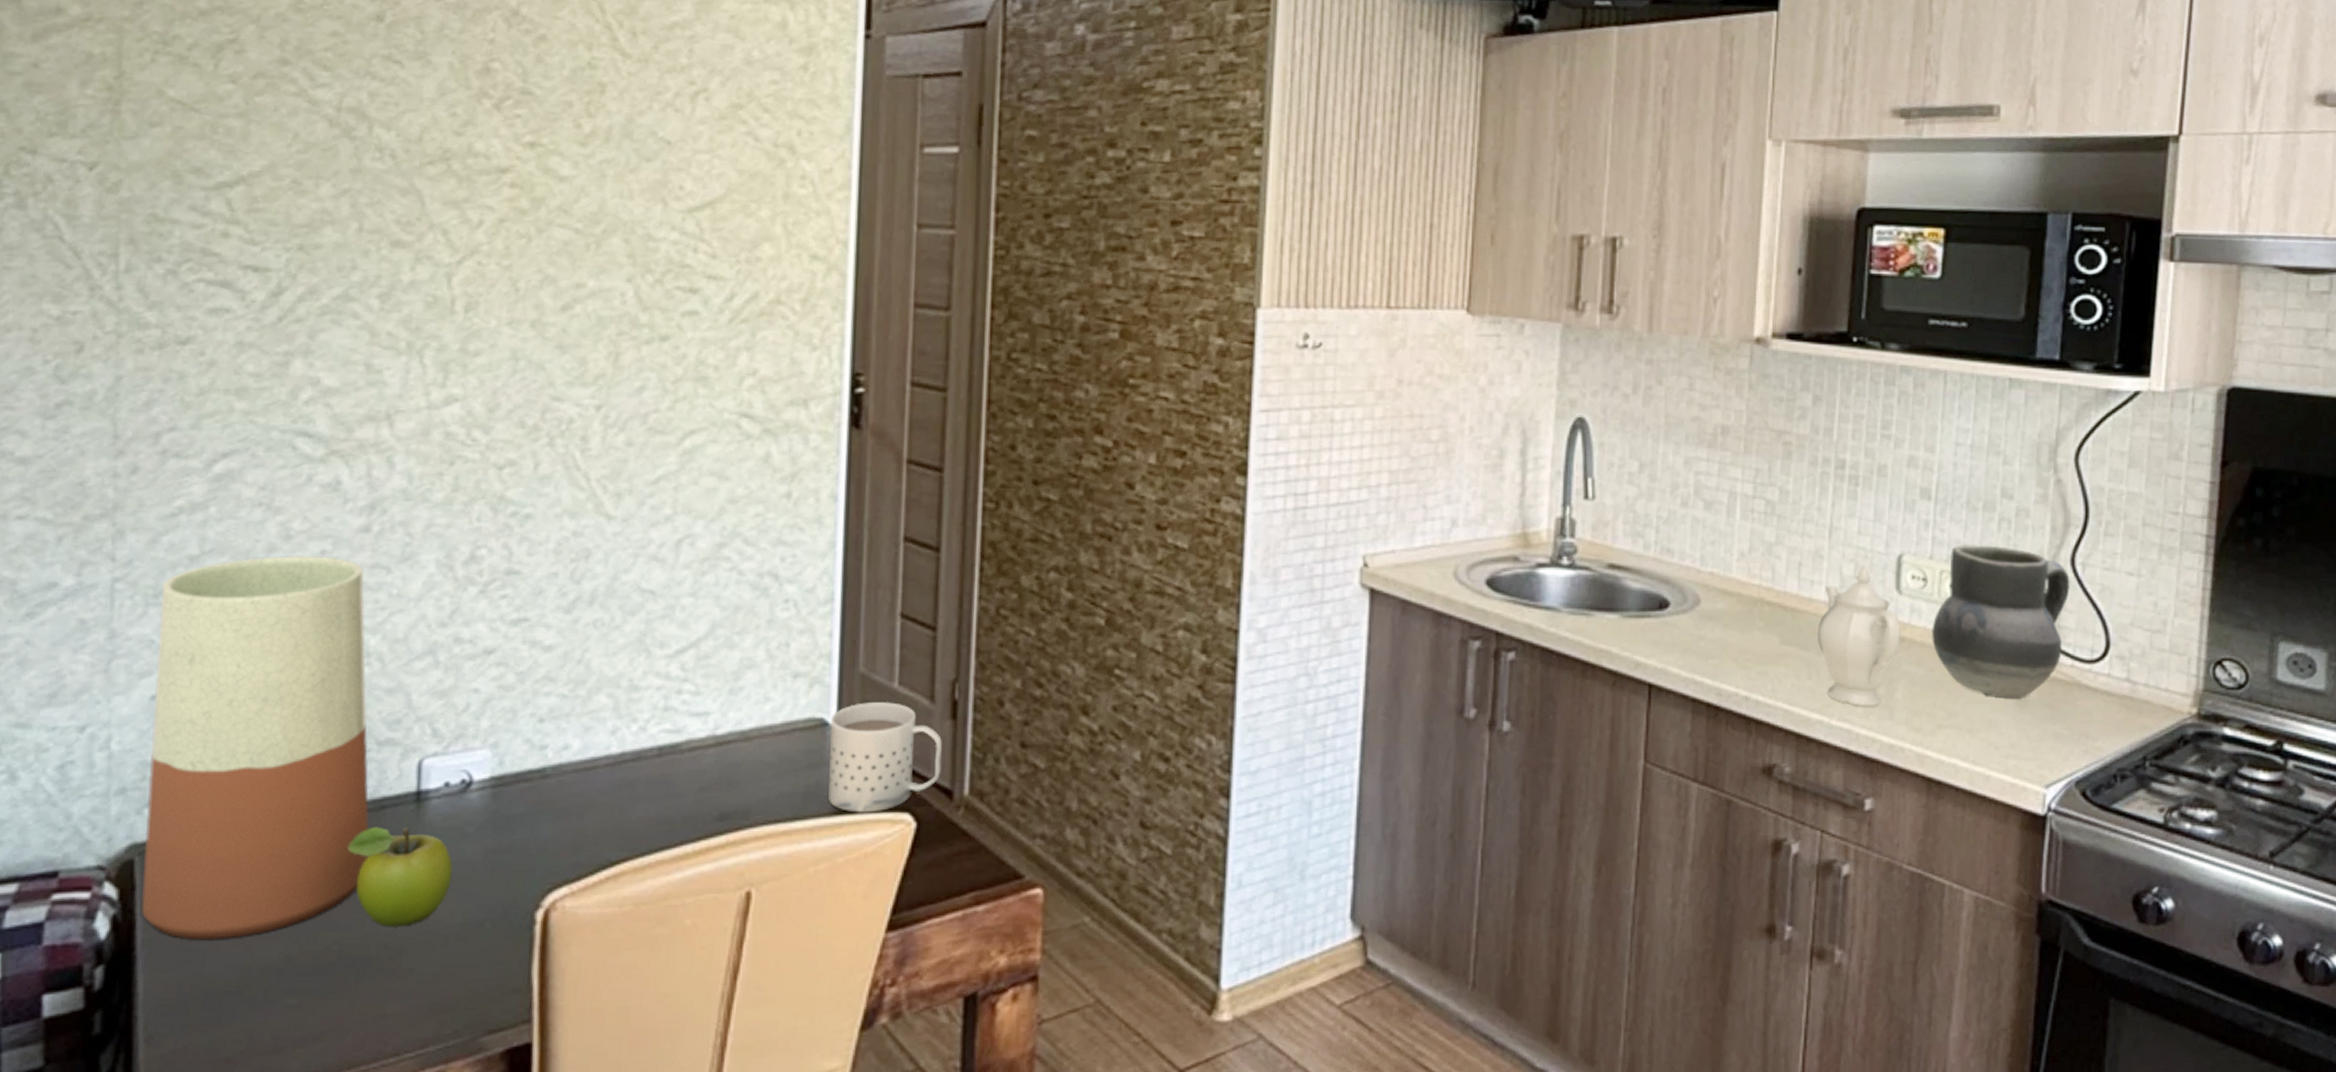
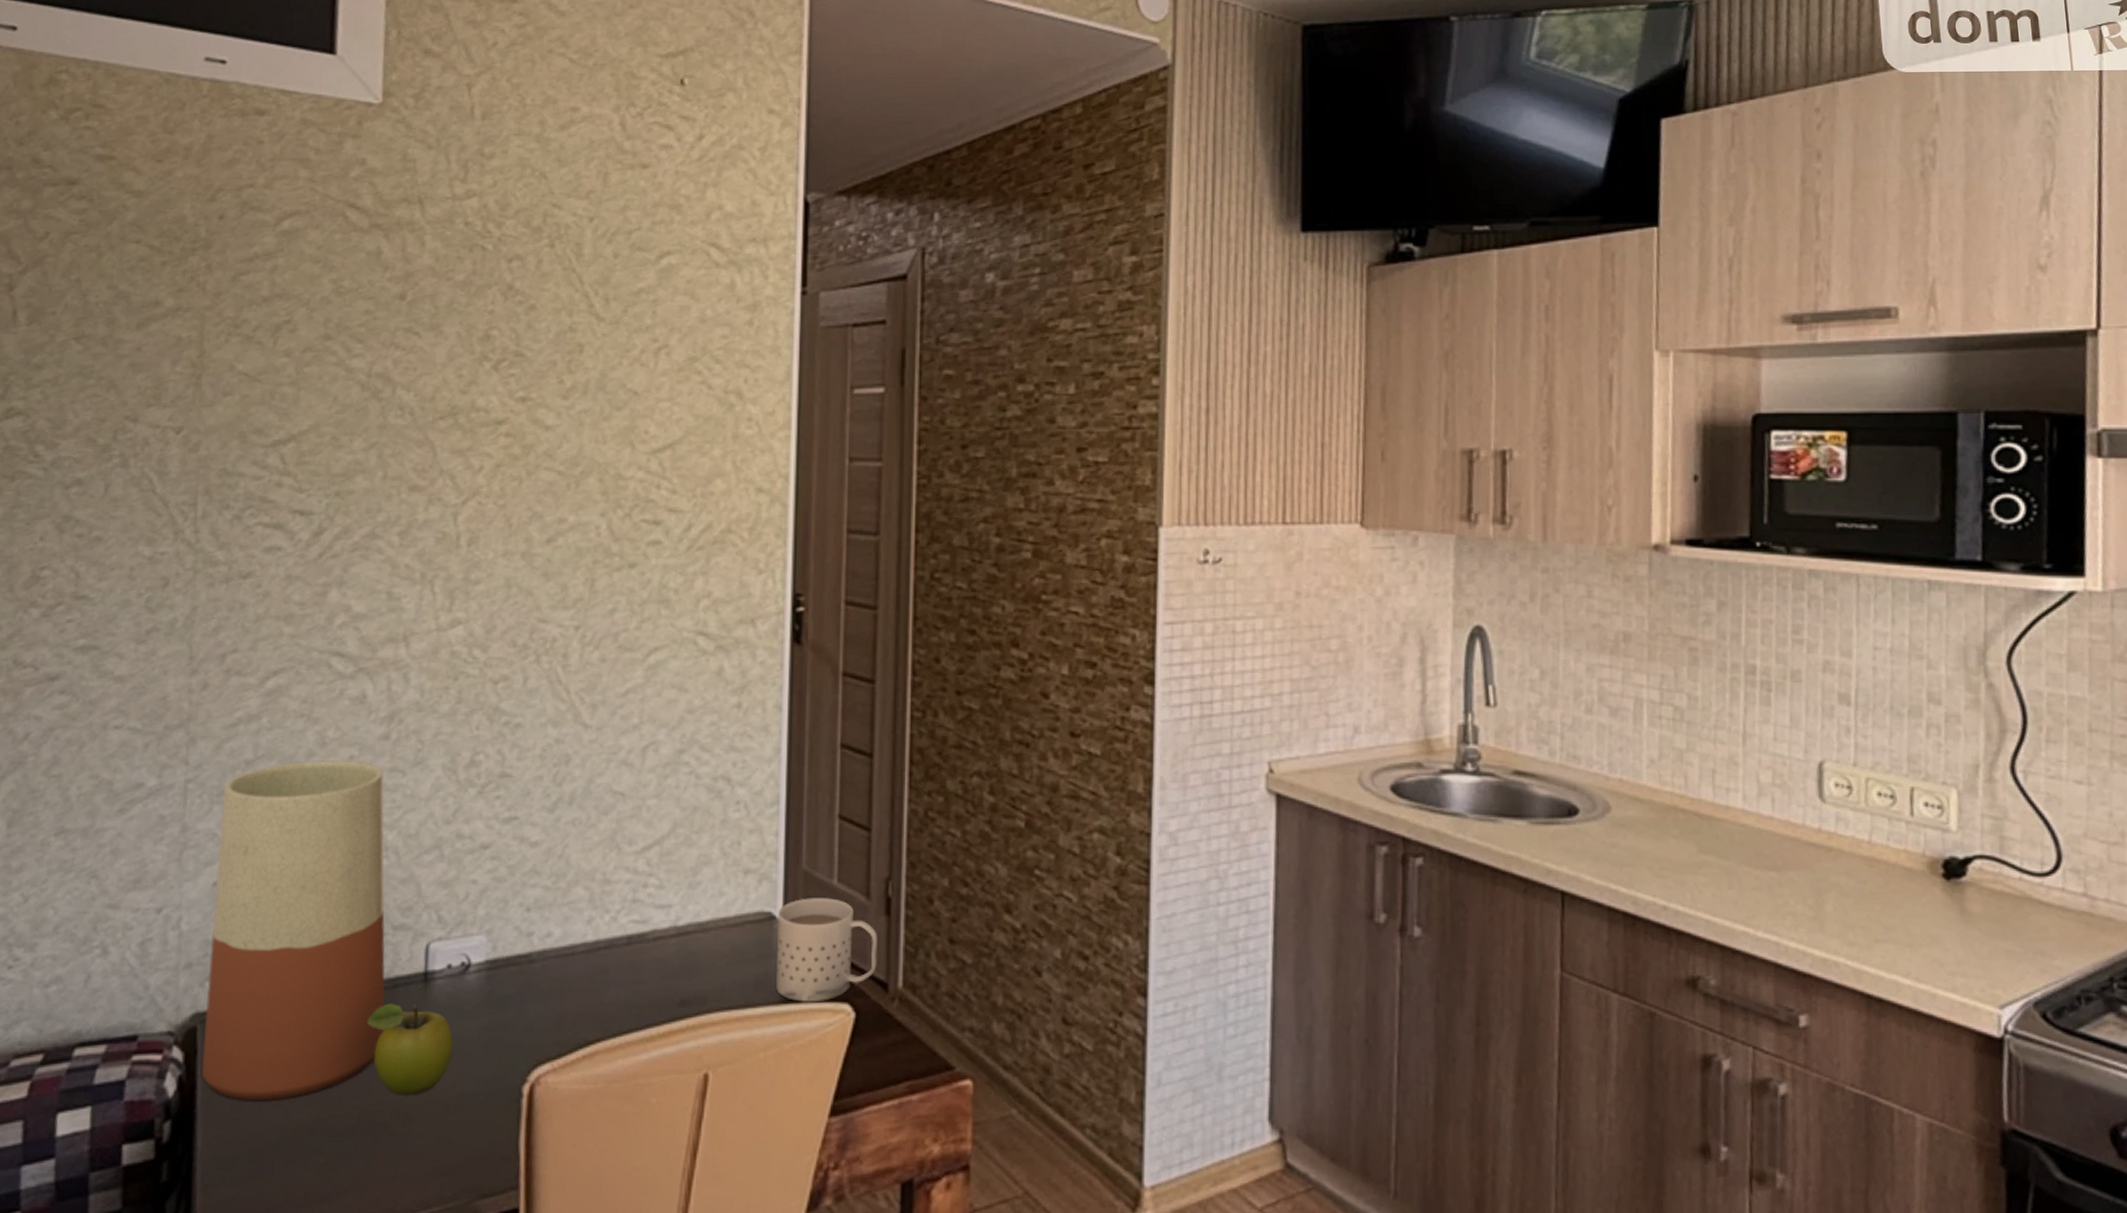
teapot: present [1818,567,1901,706] -> none [1737,774,1828,918]
ceramic jug: present [1932,545,2070,699] -> none [1861,751,2012,913]

